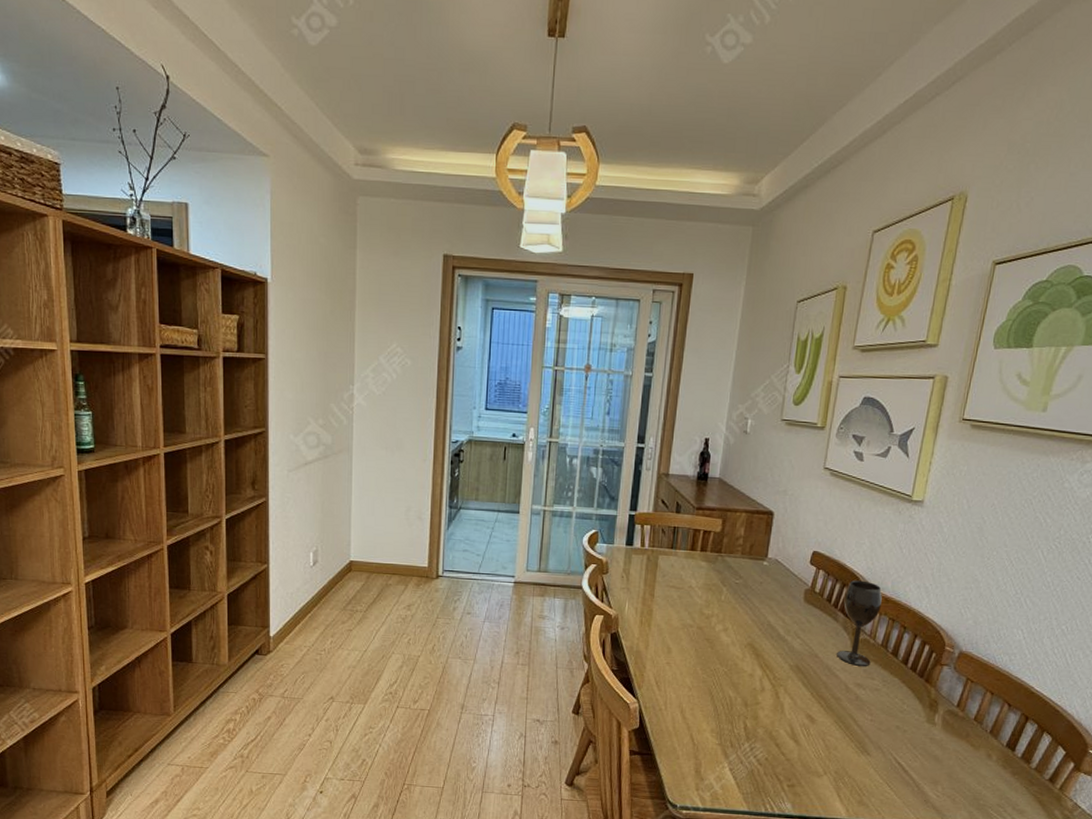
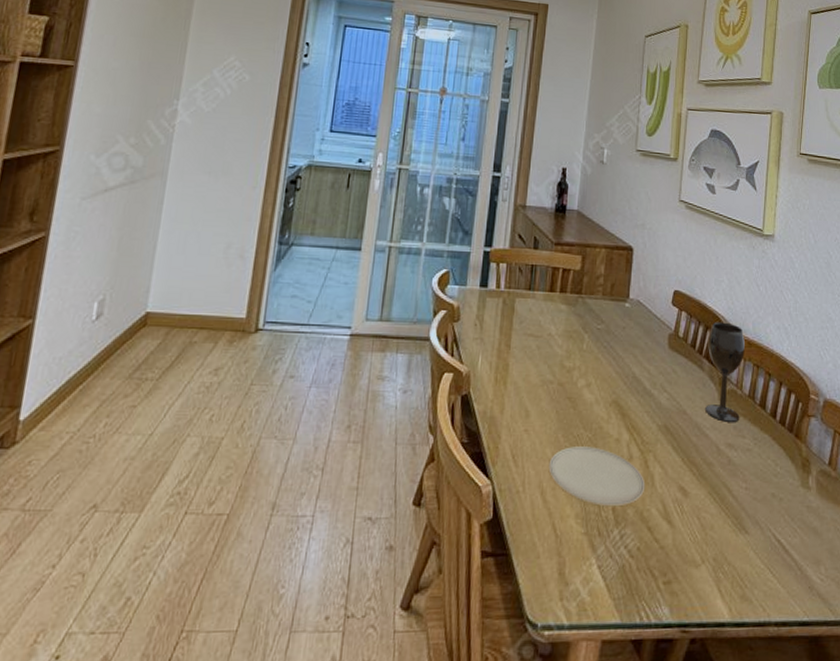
plate: none [688,678,776,727] -> present [548,447,646,507]

